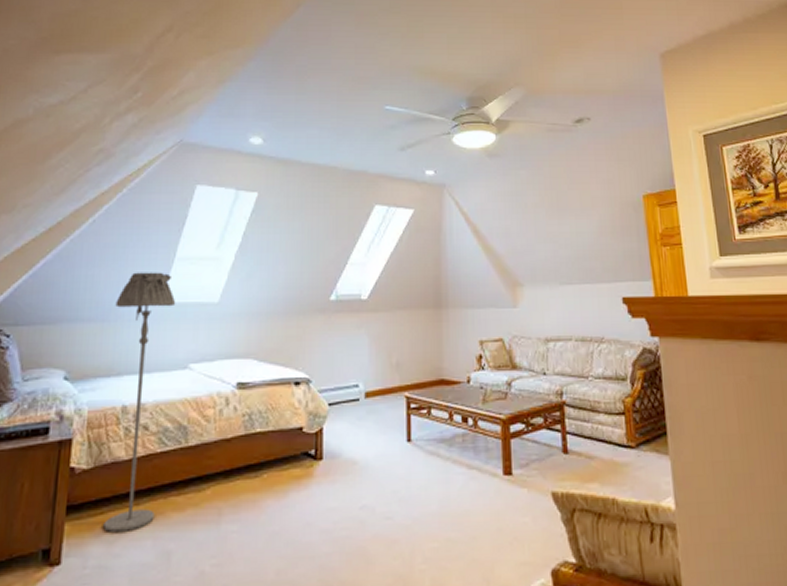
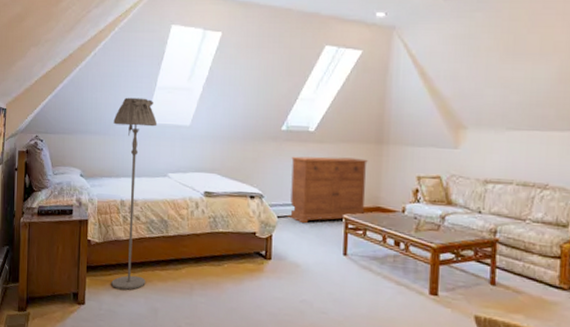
sideboard: none [340,326,431,409] -> present [287,156,368,224]

